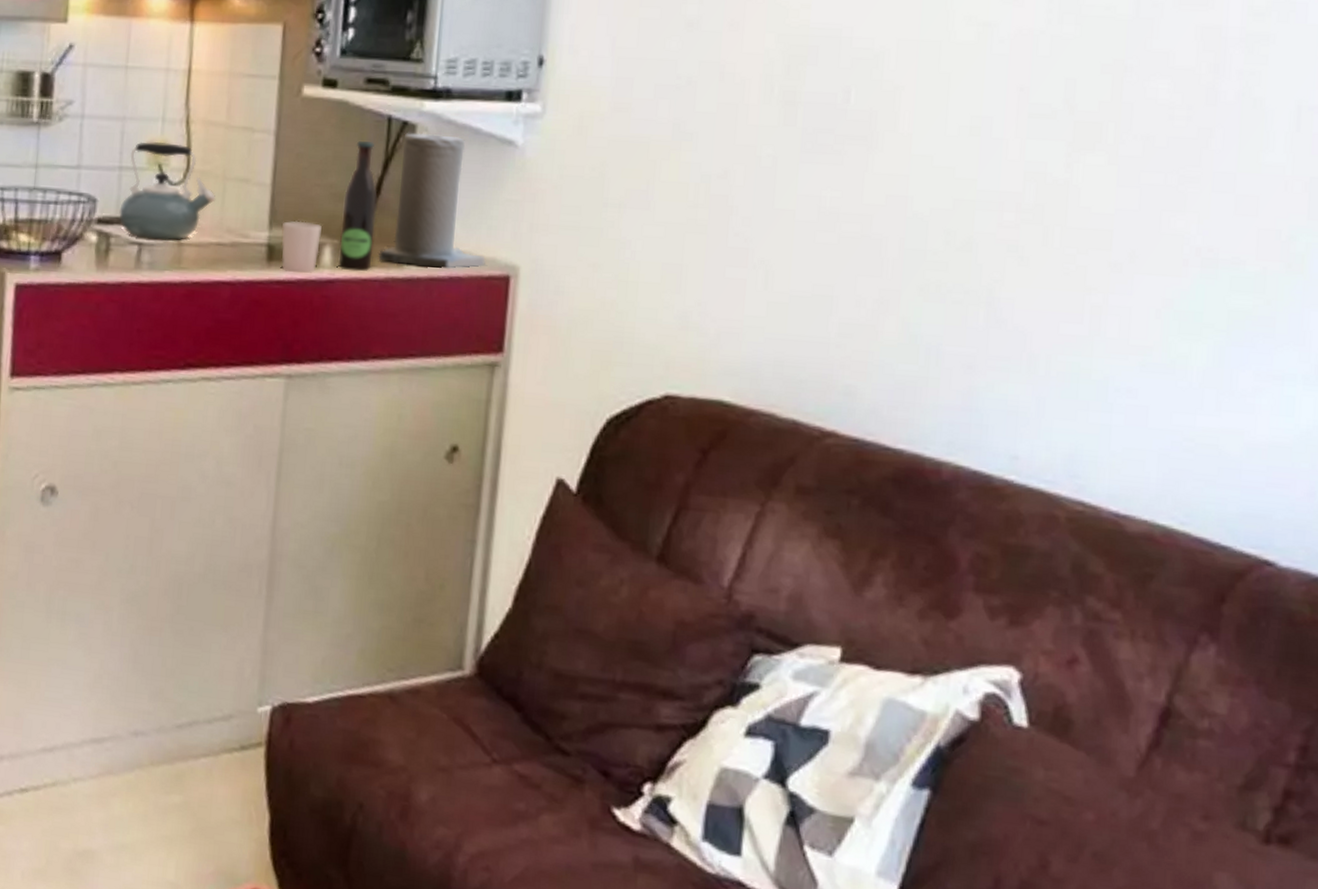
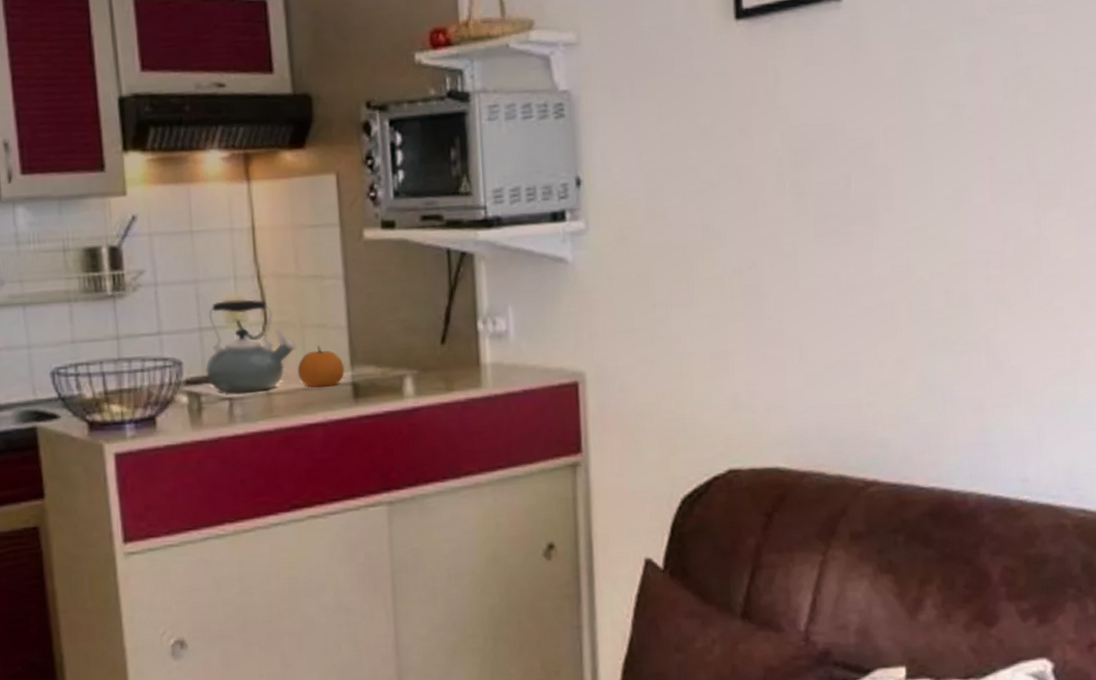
fruit: none [212,201,263,245] -> present [297,346,345,387]
mug: present [281,220,323,274] -> none [363,356,402,406]
bottle: present [338,141,378,272] -> none [417,275,452,398]
paper towel: present [378,132,486,270] -> none [456,260,554,384]

